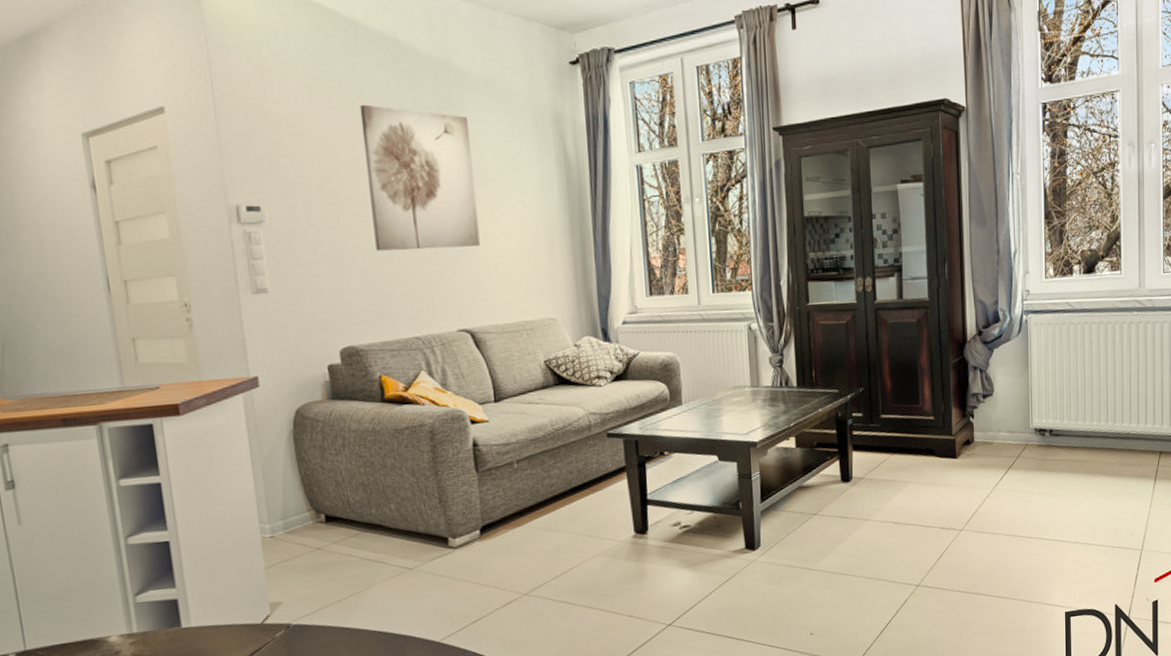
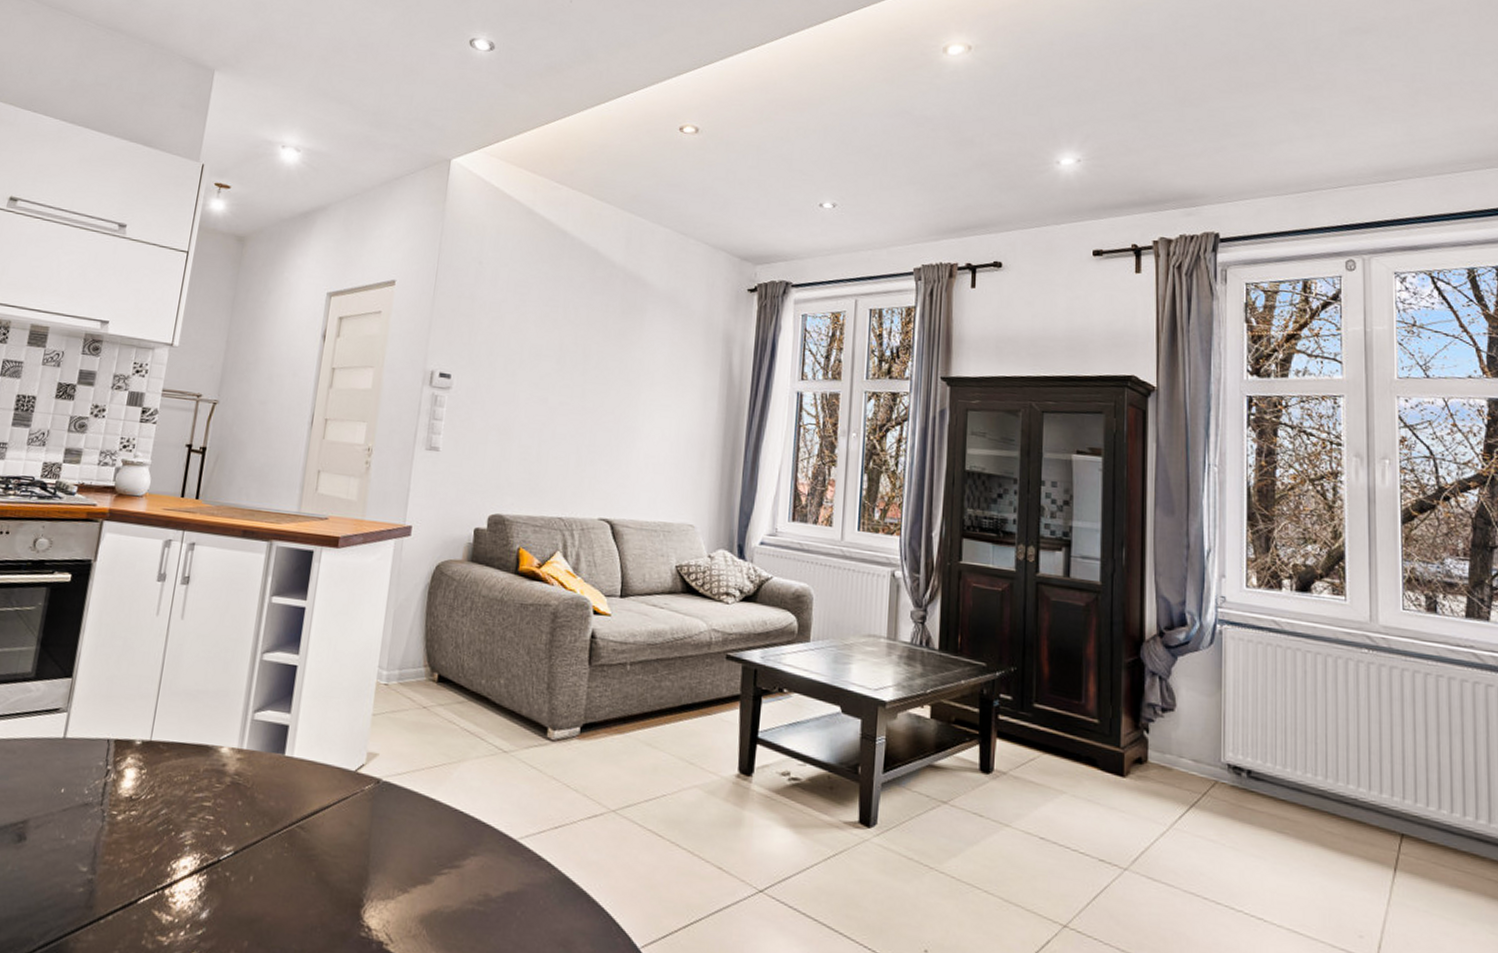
wall art: present [359,104,480,251] -> none [541,301,647,442]

